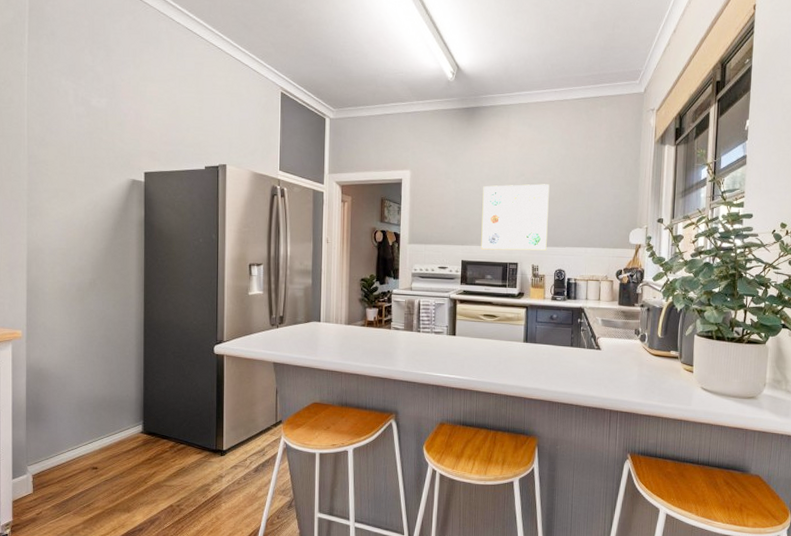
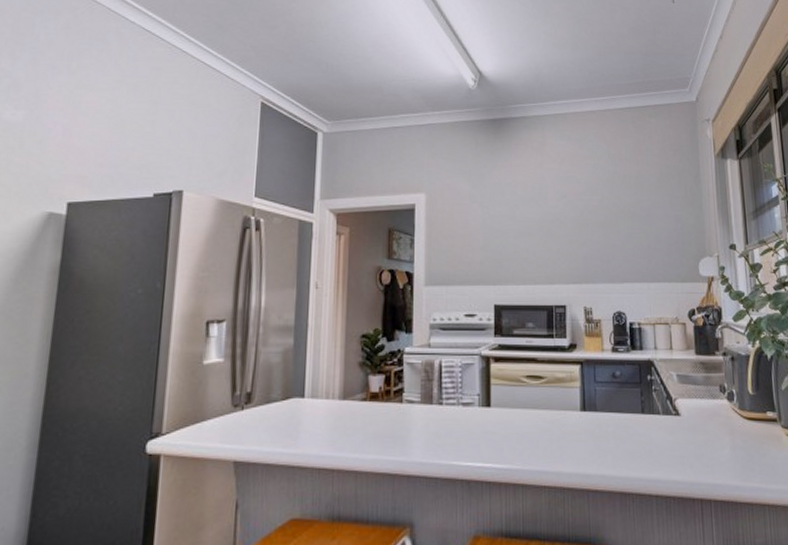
wall art: present [481,184,550,251] -> none [517,206,601,290]

